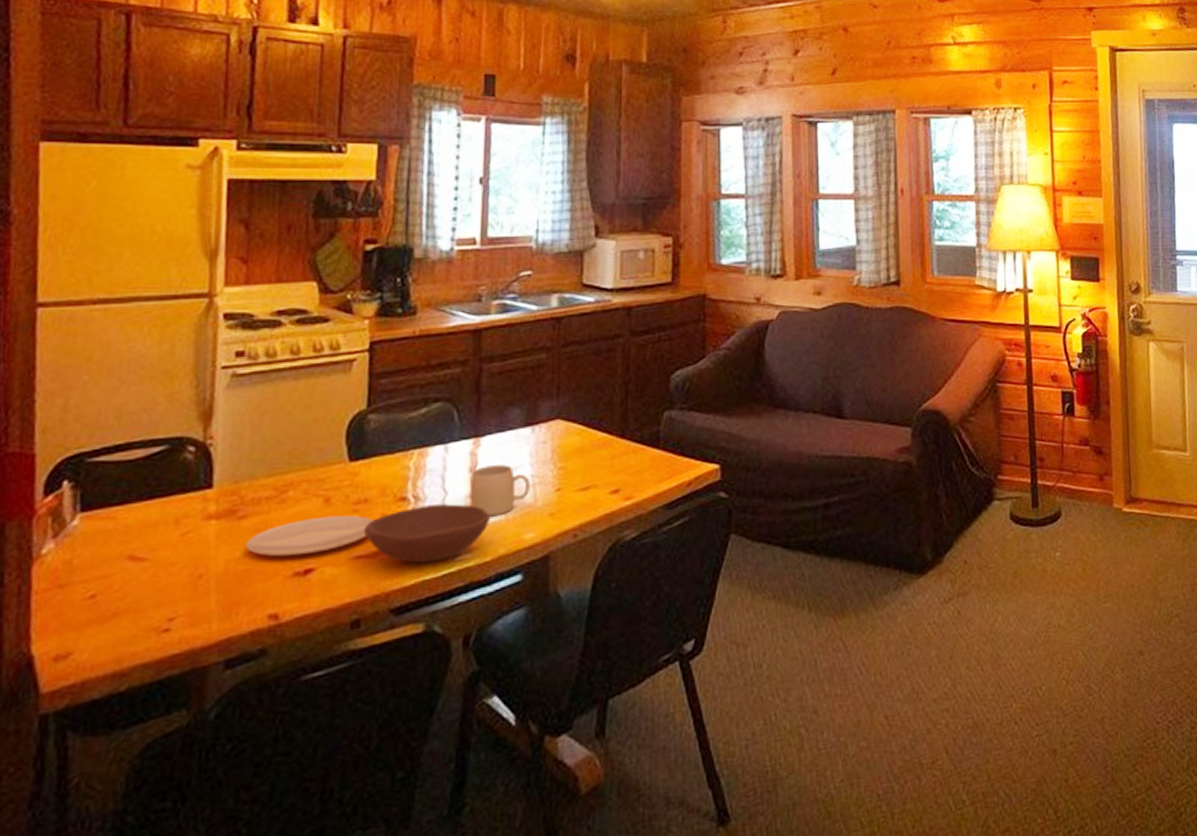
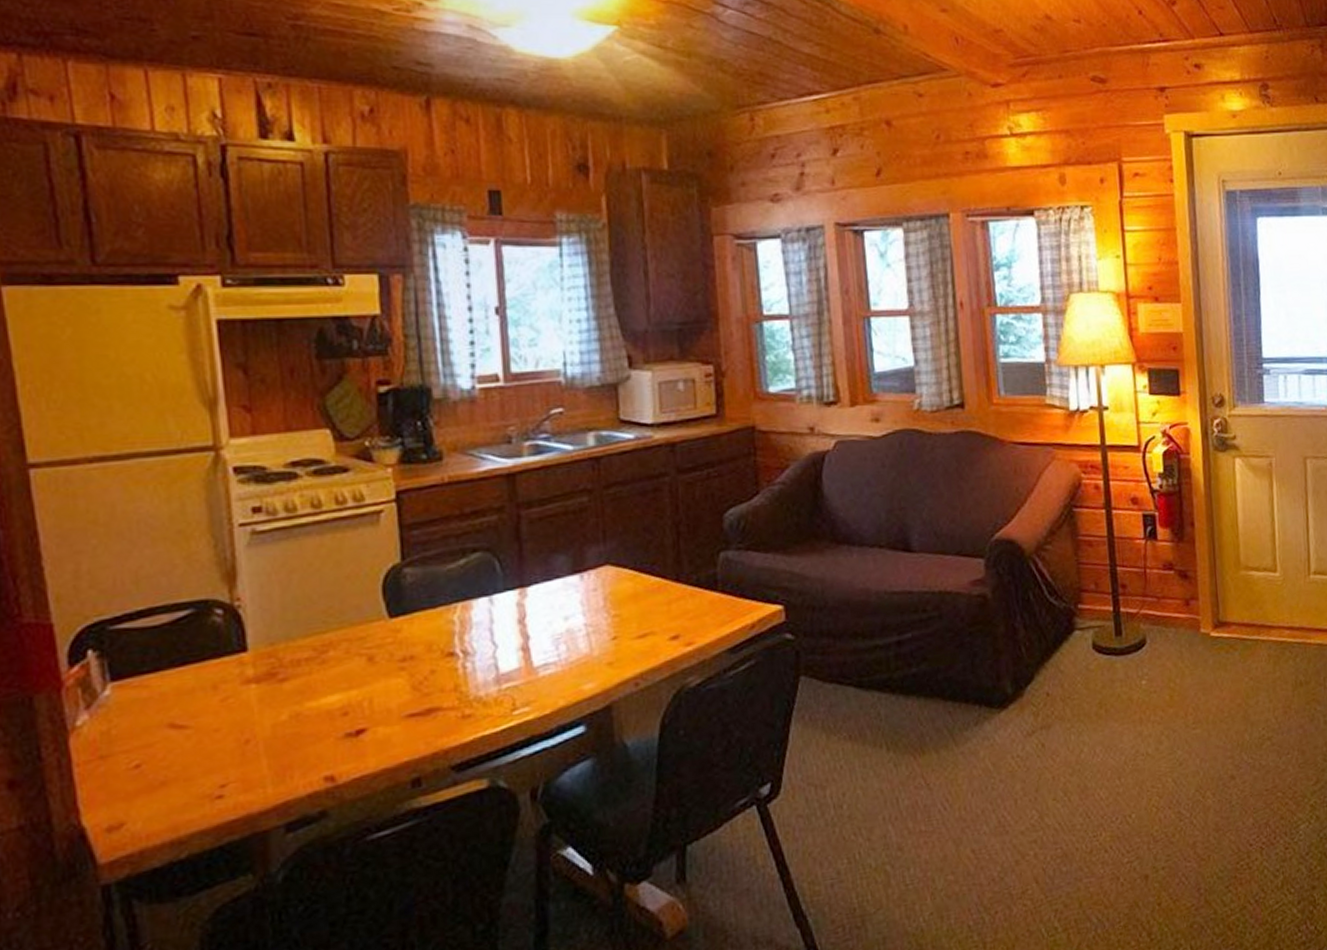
plate: present [246,515,374,557] -> none [291,673,423,719]
bowl: present [363,504,490,563] -> none [413,657,545,719]
mug: present [470,465,530,517] -> none [520,614,585,669]

